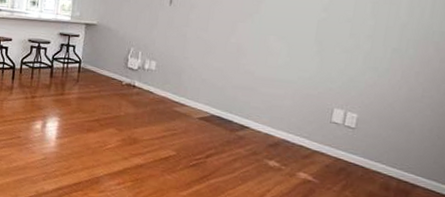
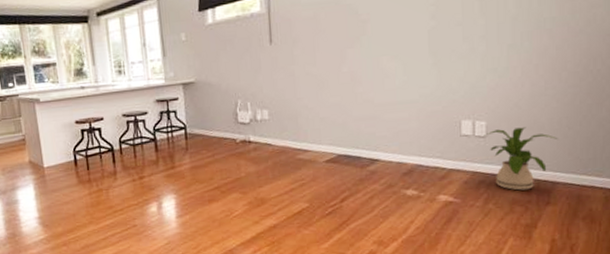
house plant: none [351,124,426,187] -> present [482,127,558,191]

